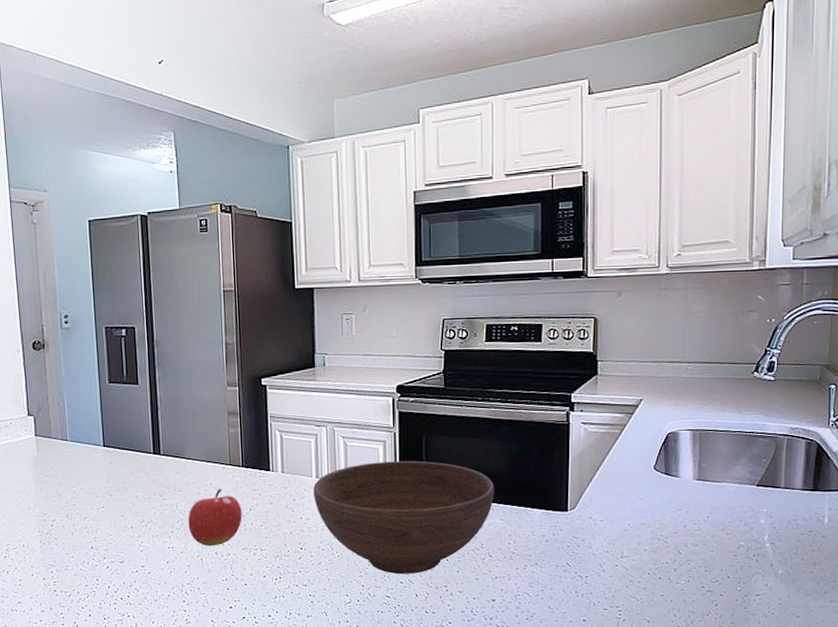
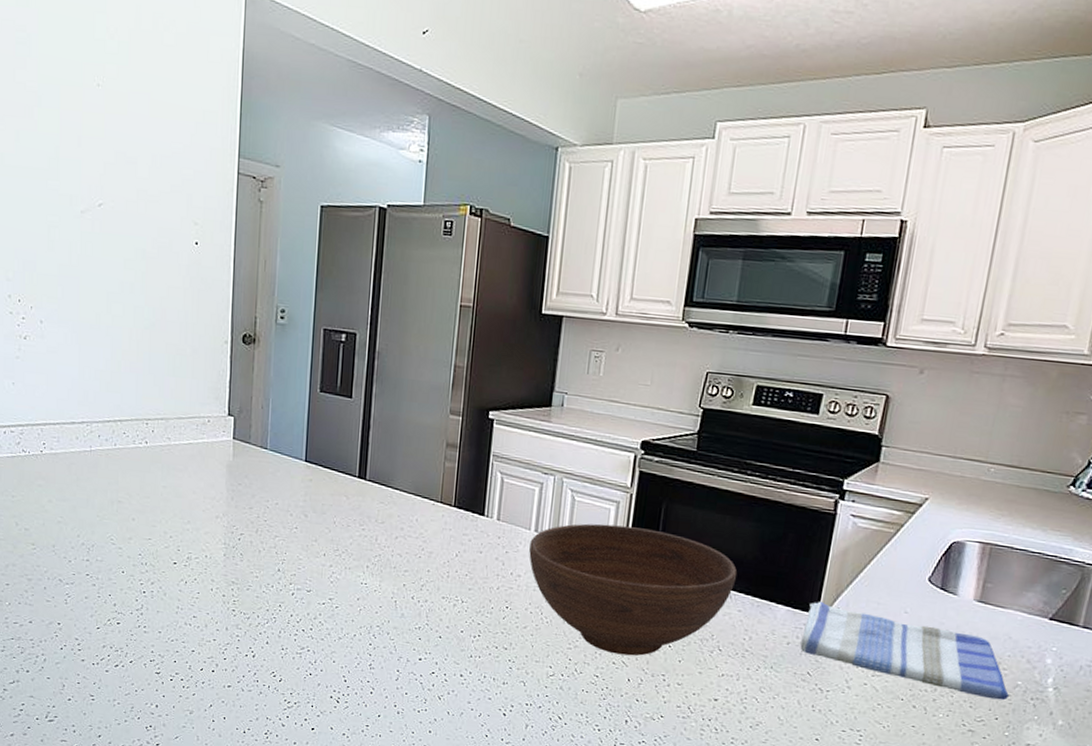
fruit: present [188,489,242,546] -> none [386,527,447,590]
dish towel: none [557,500,735,561] -> present [800,601,1009,701]

